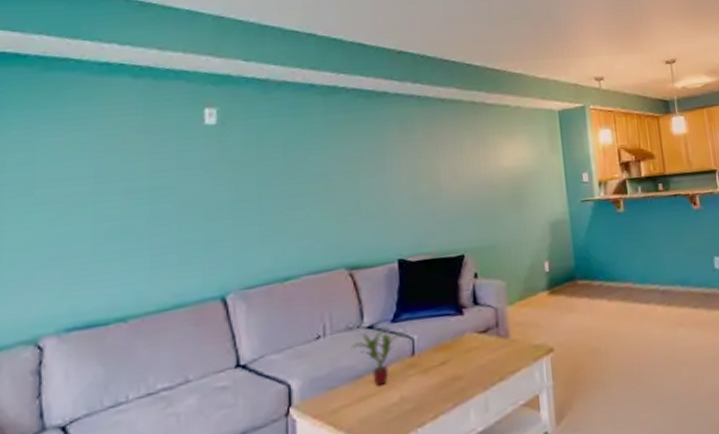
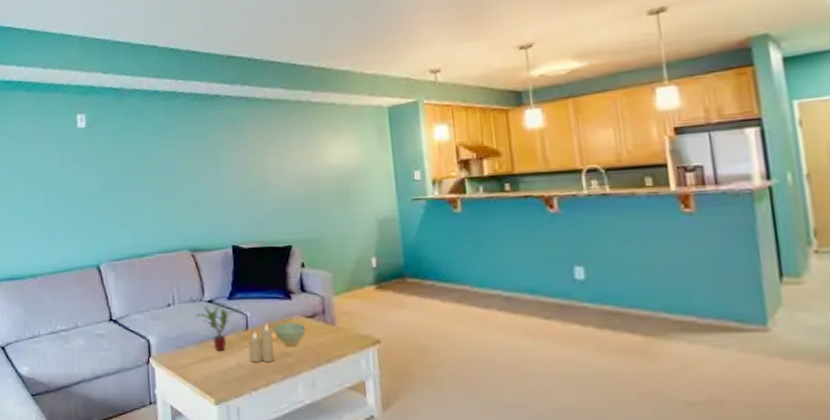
candle: none [414,346,444,394] -> present [248,324,274,363]
bowl: none [442,340,479,370] -> present [273,322,307,347]

